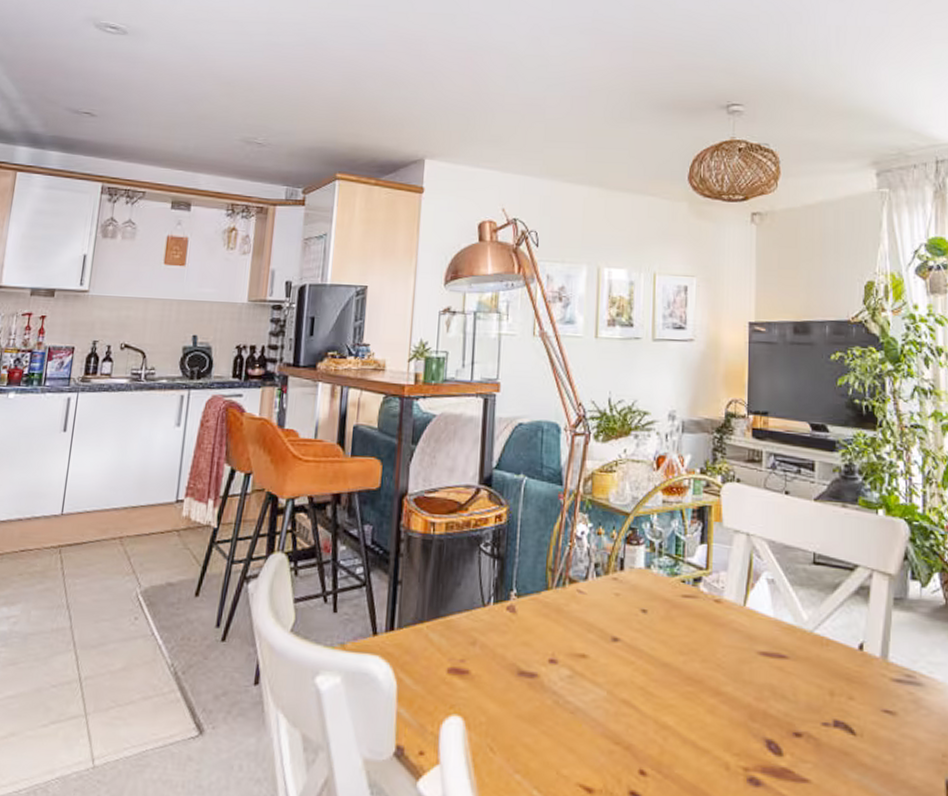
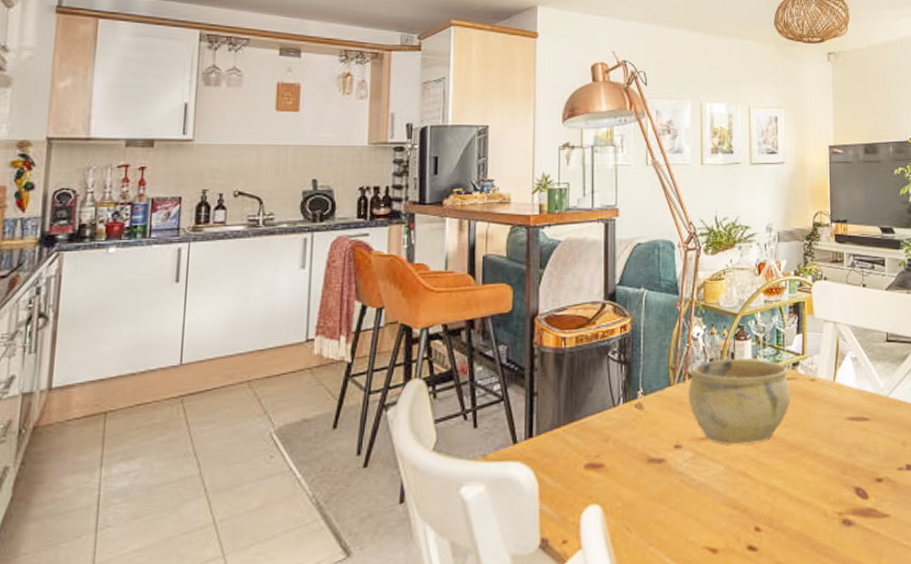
ceramic bowl: none [568,564,690,669] -> present [689,358,791,445]

